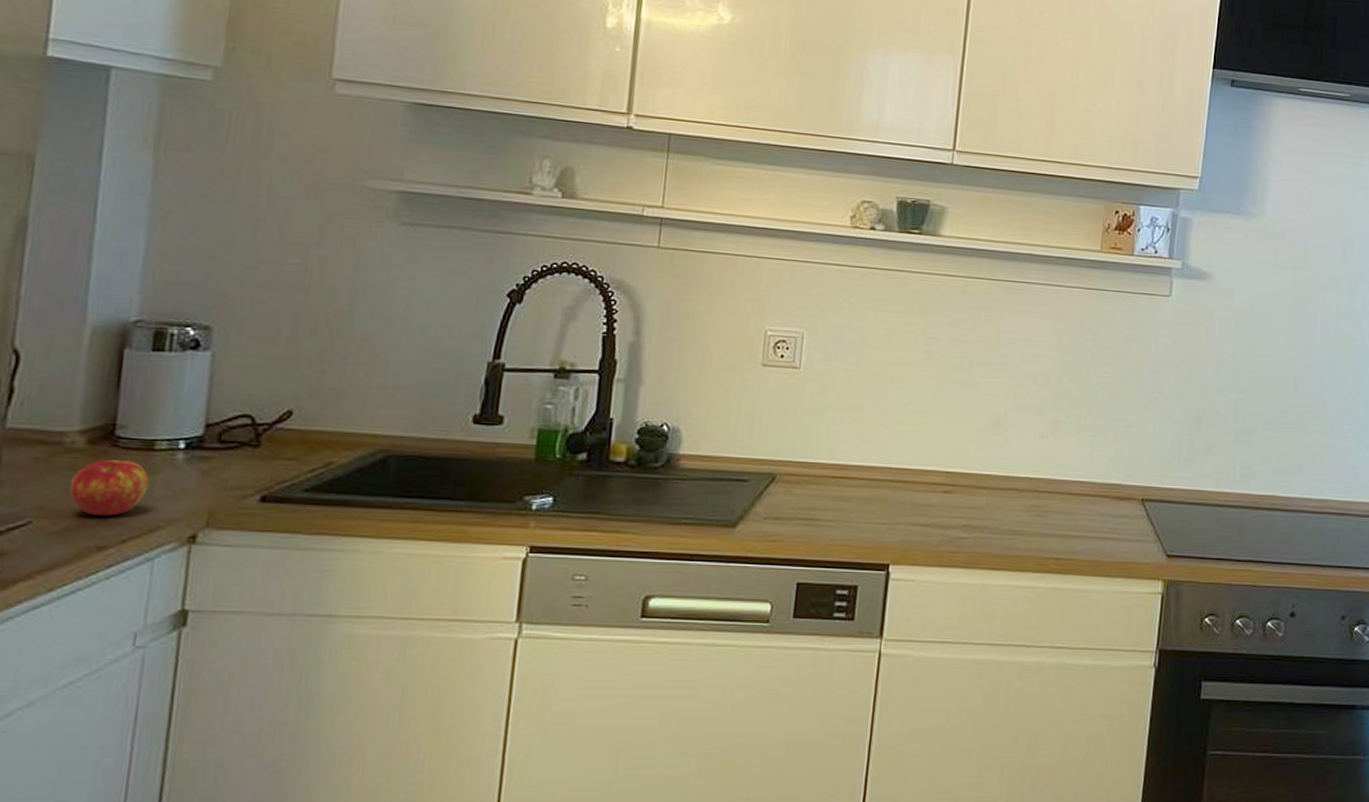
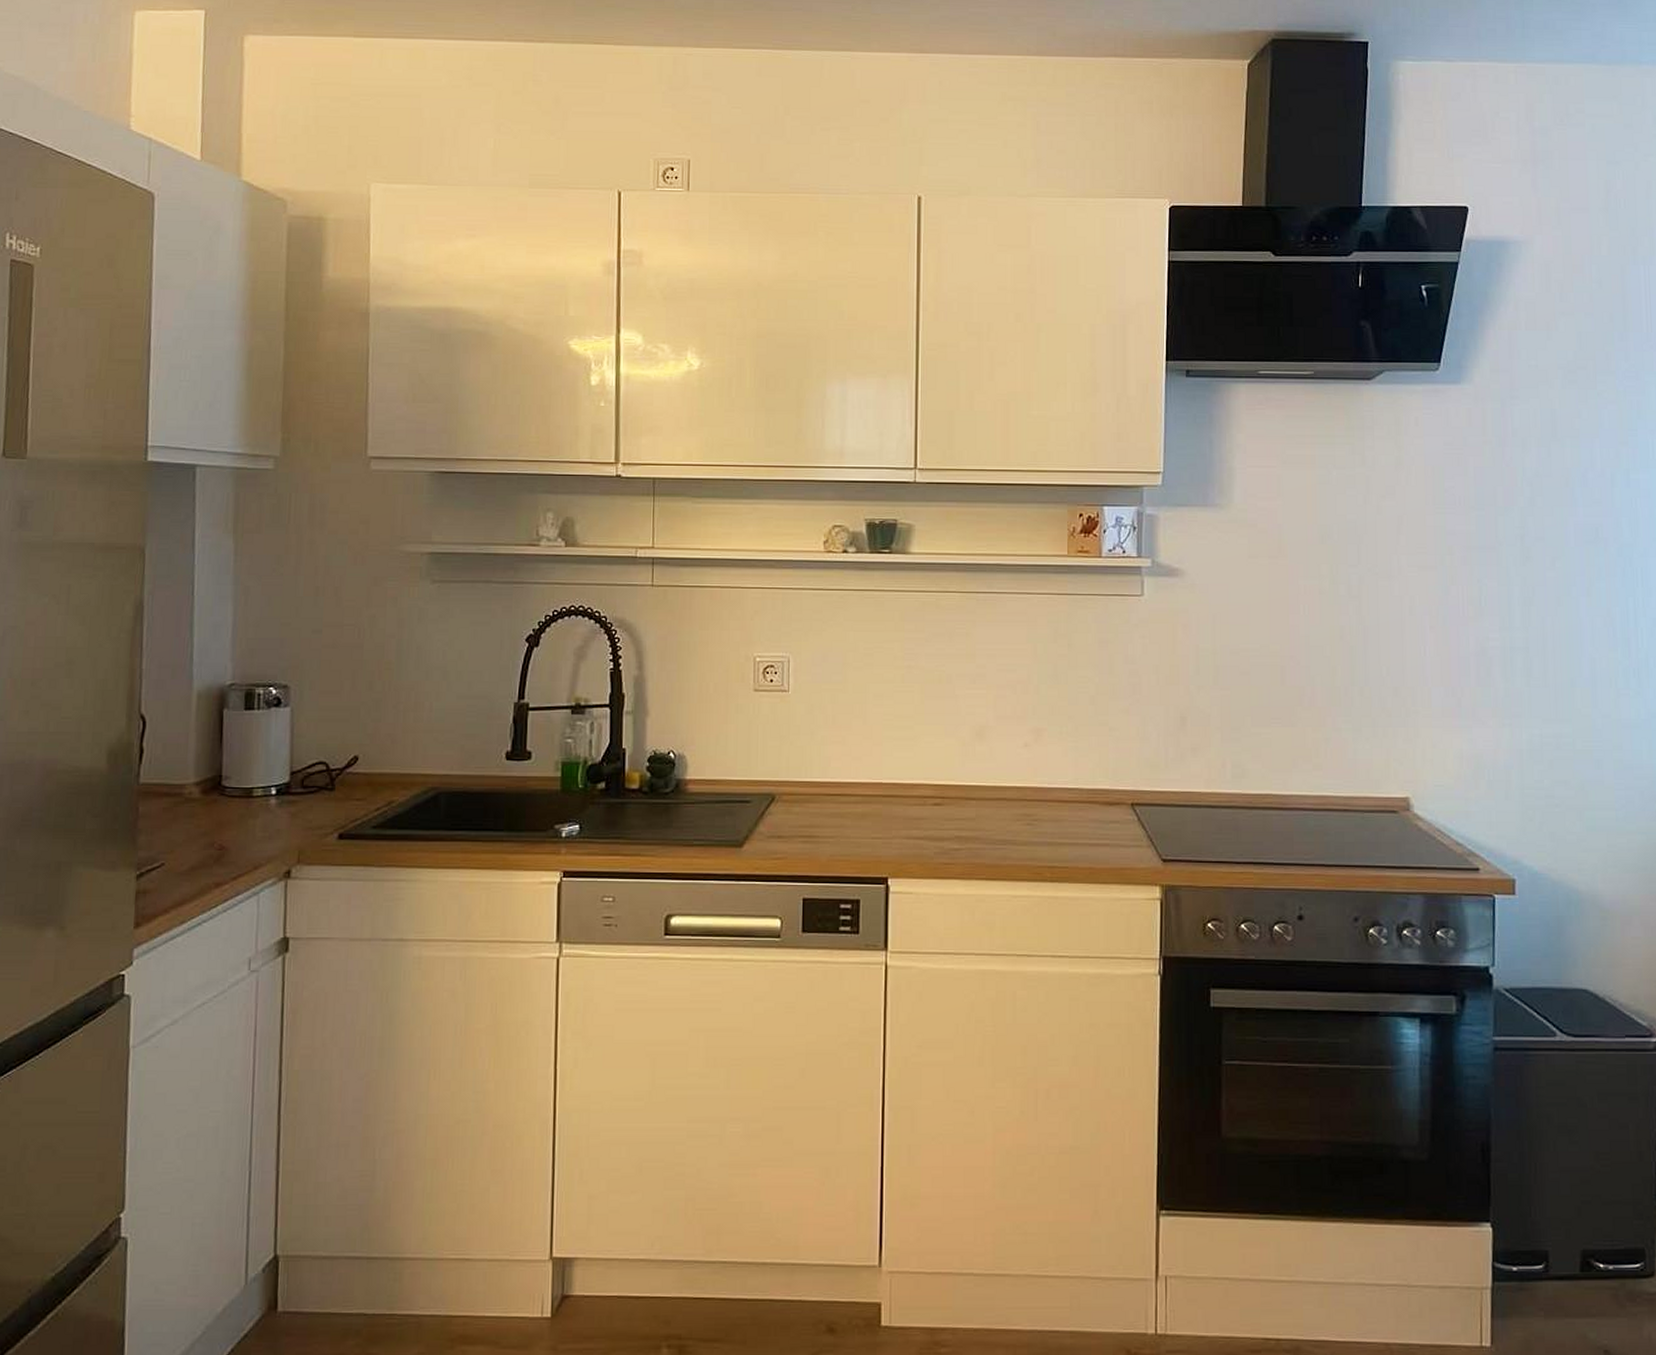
apple: present [69,460,149,517] -> none [190,807,251,857]

